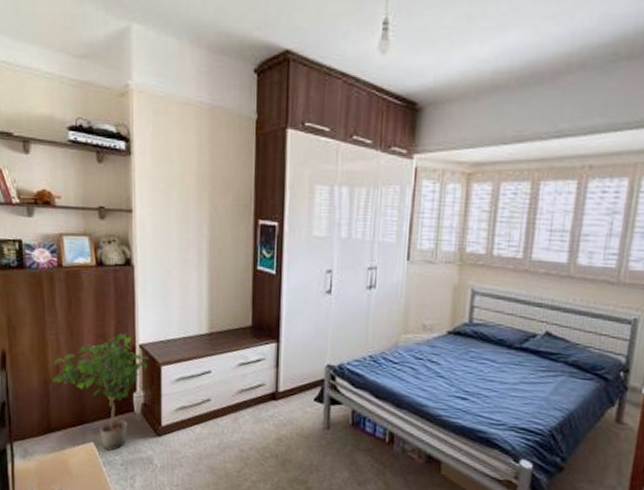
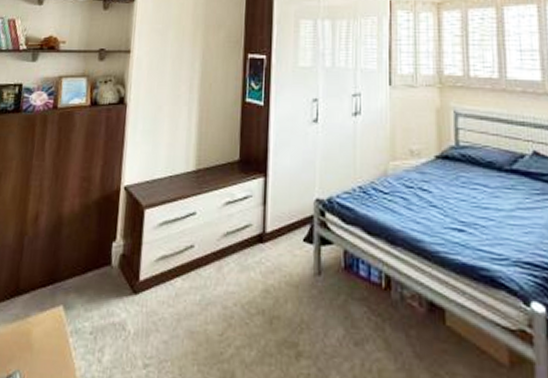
potted plant: present [52,333,148,451] -> none [29,174,132,315]

